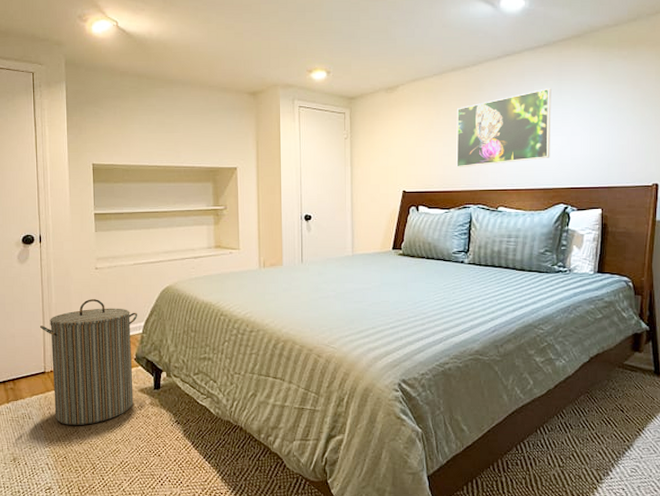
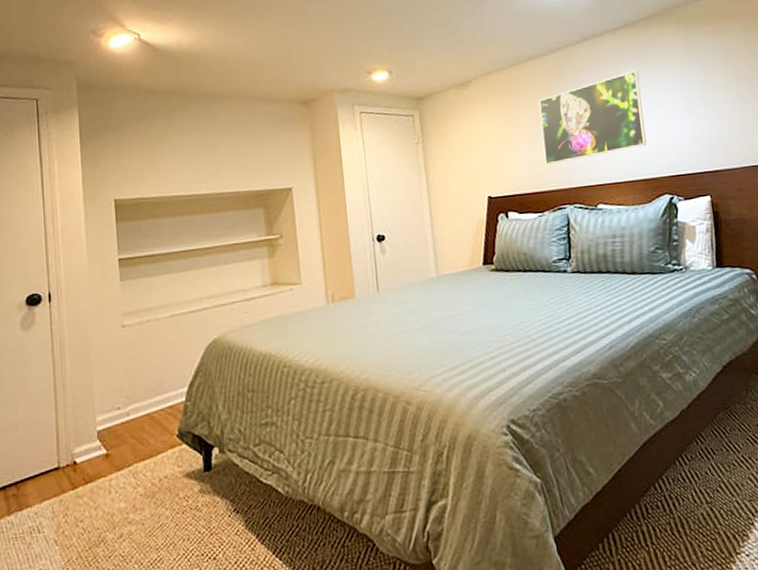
laundry hamper: present [39,299,138,425] -> none [50,365,179,535]

